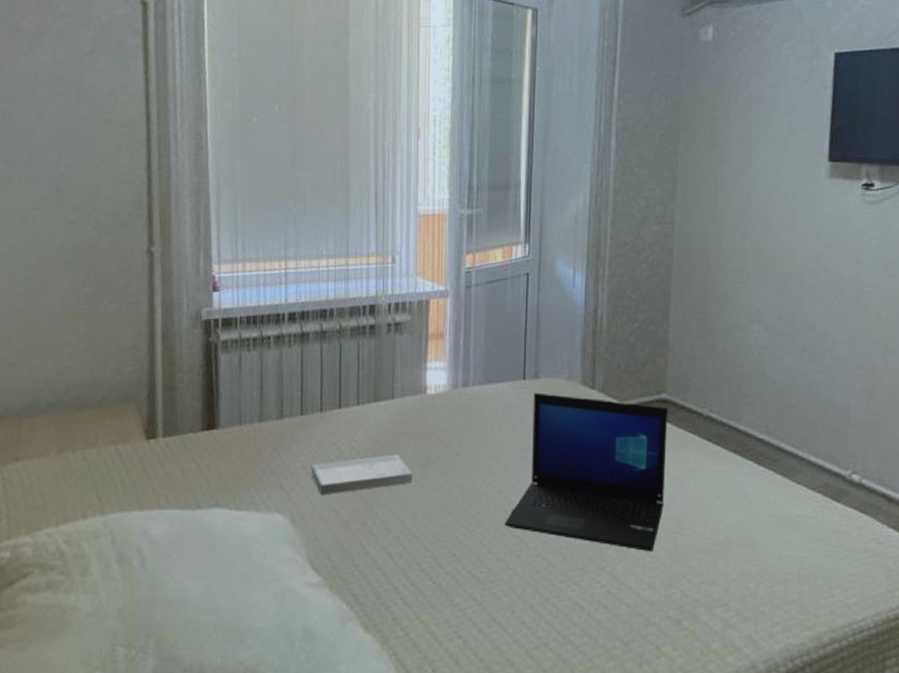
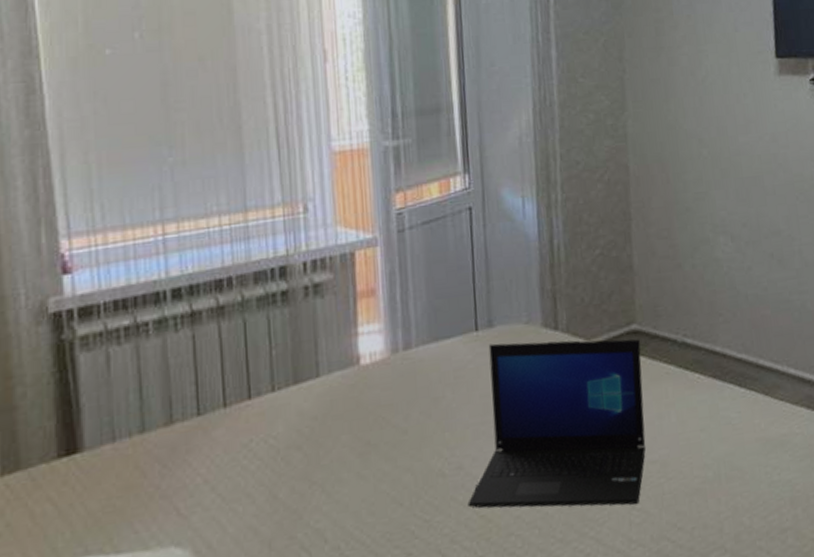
book: present [310,454,412,496] -> none [215,444,350,513]

